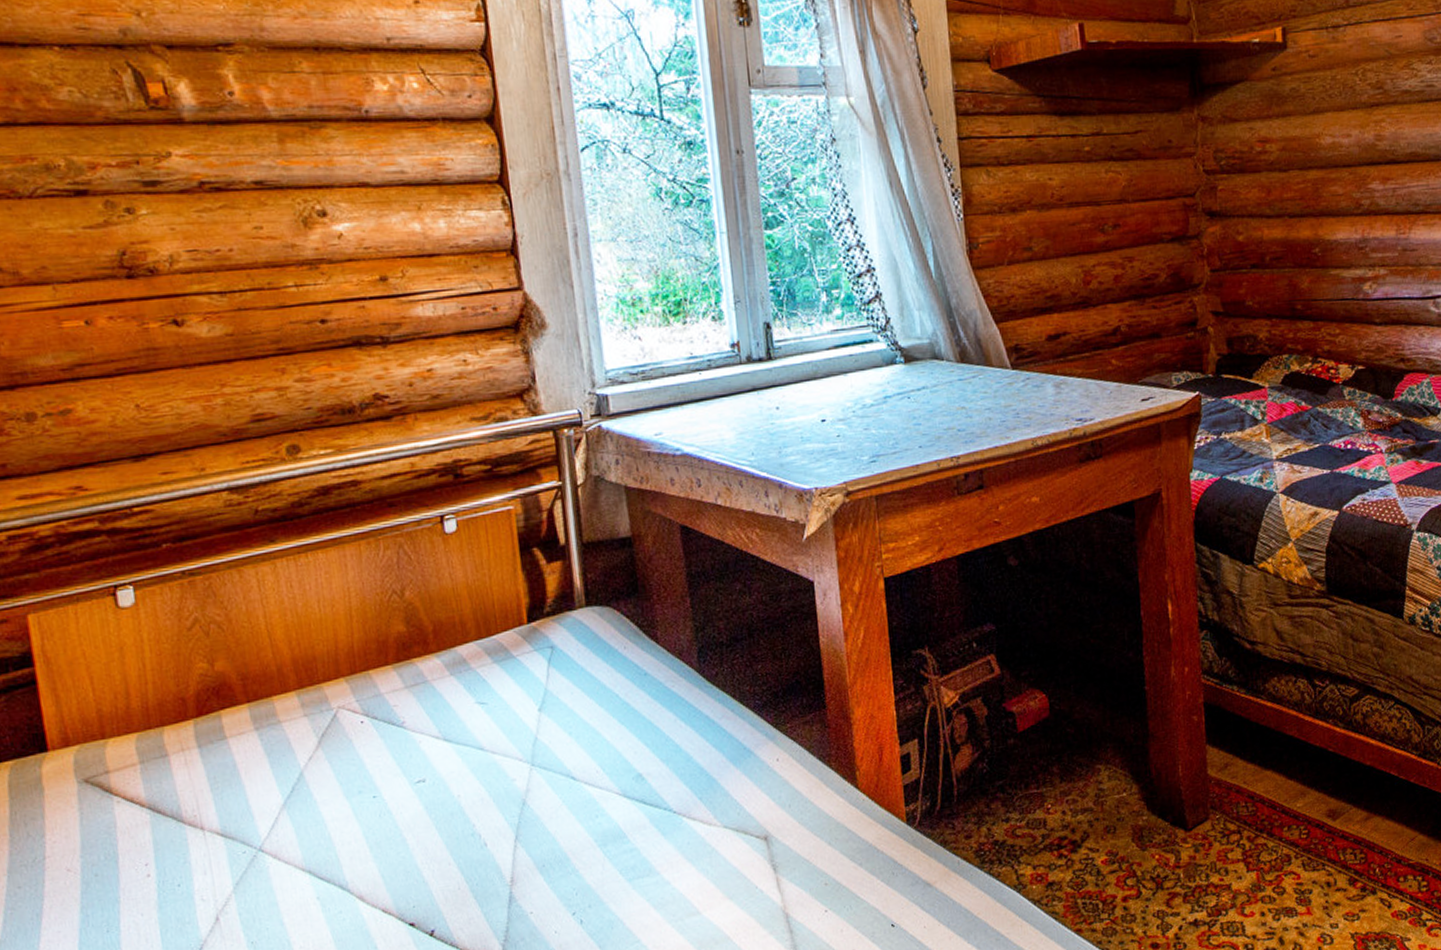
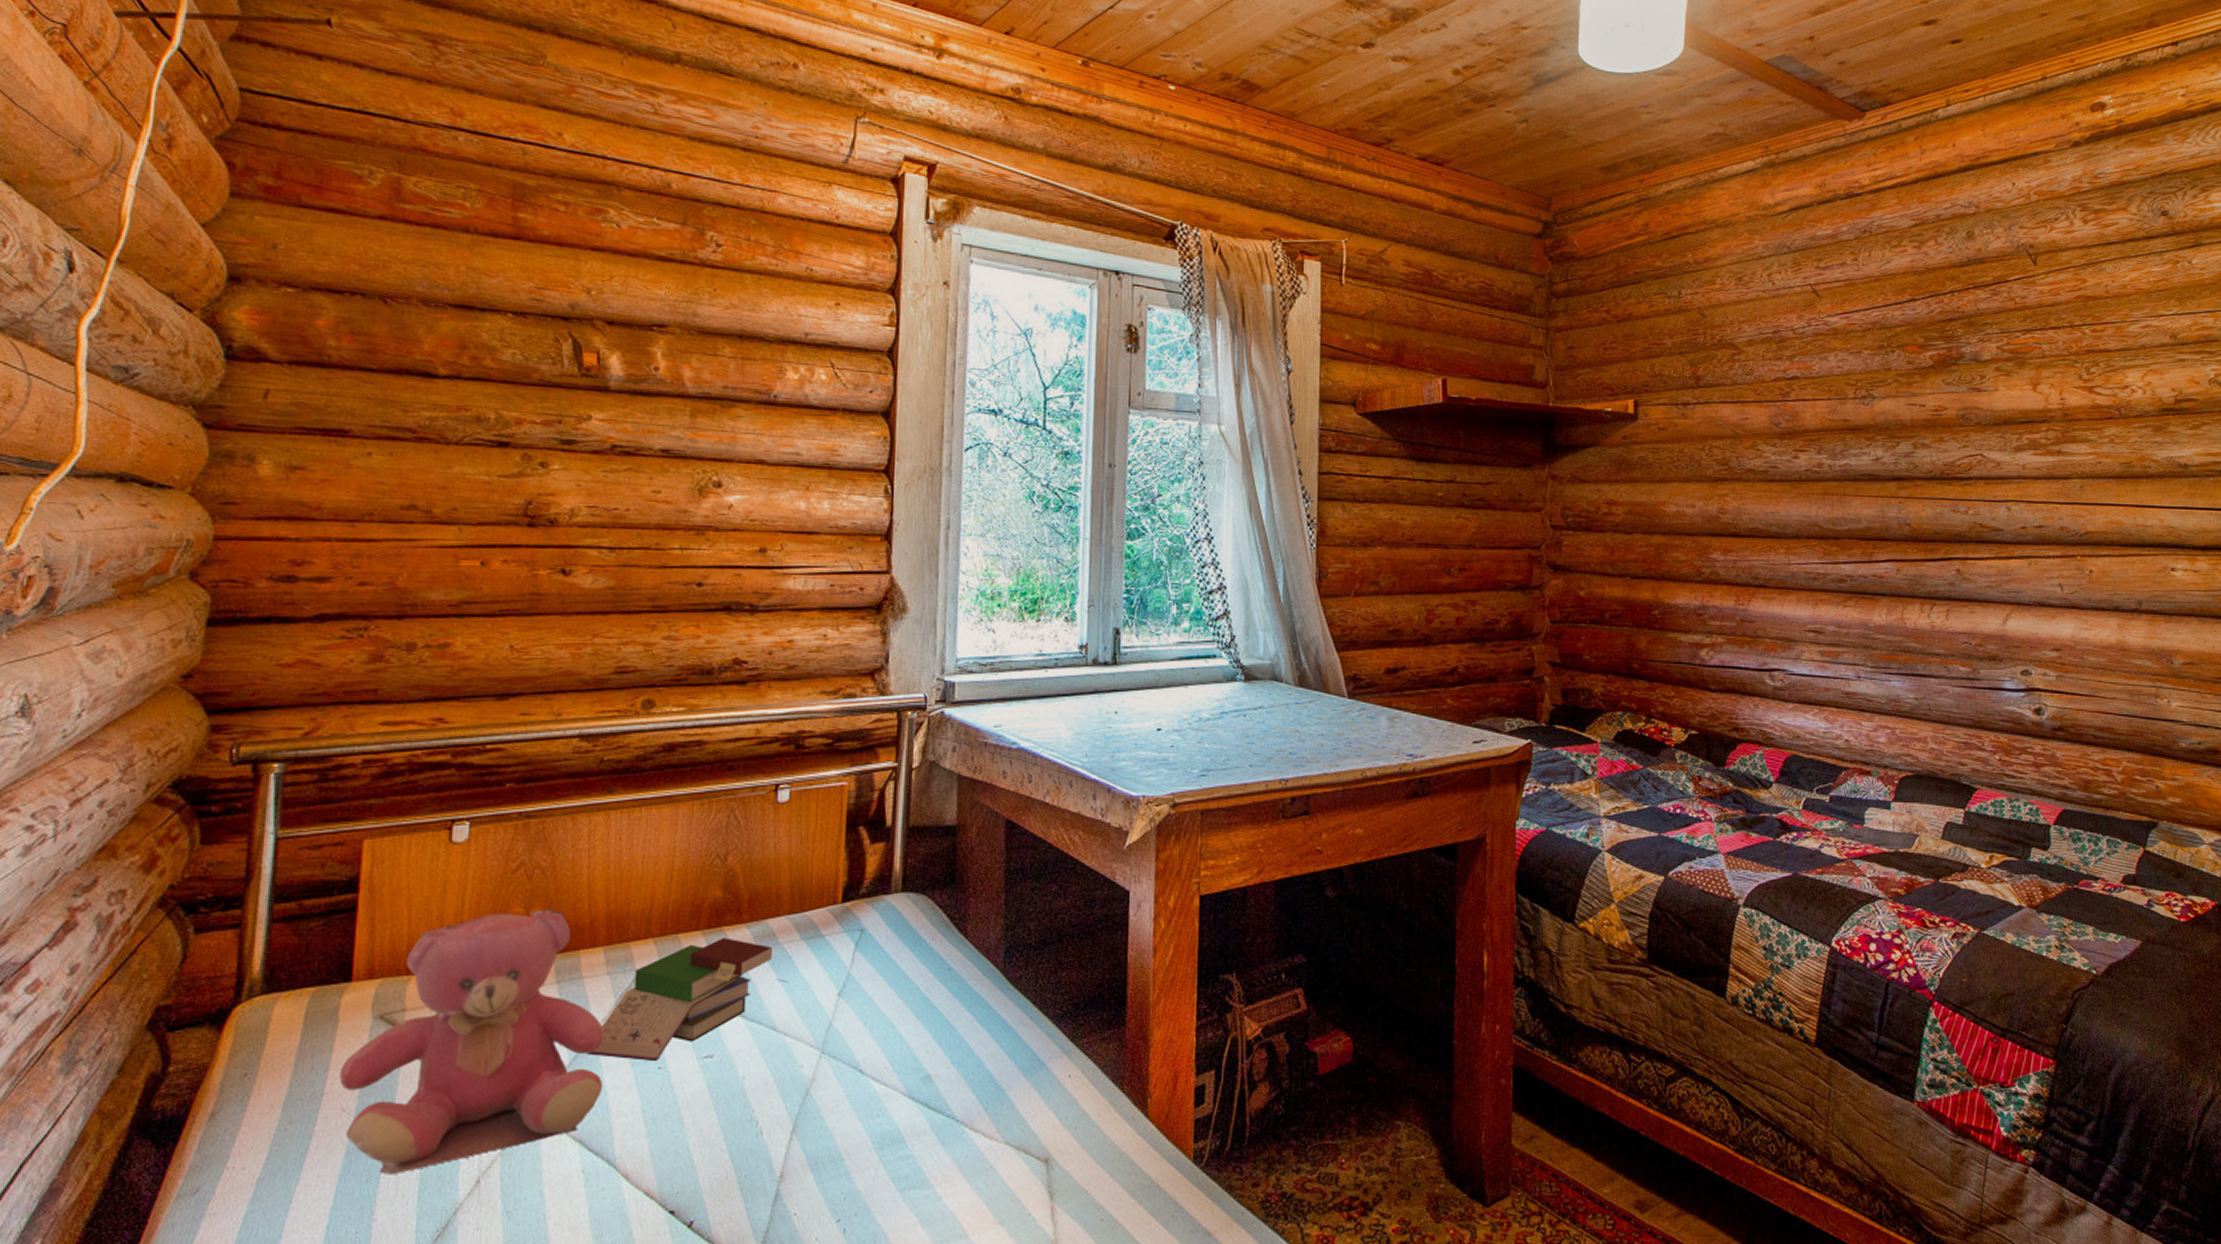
teddy bear: none [56,661,322,923] -> present [339,910,605,1175]
book: none [299,668,467,794] -> present [586,937,772,1062]

